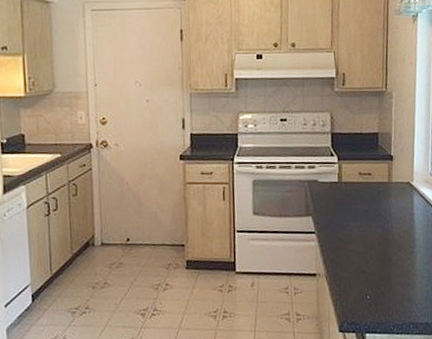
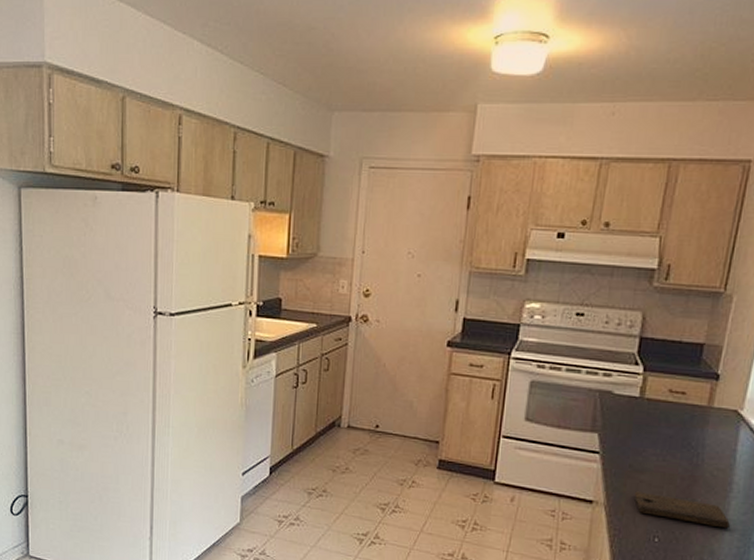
cutting board: none [347,259,419,278] -> present [635,491,730,529]

